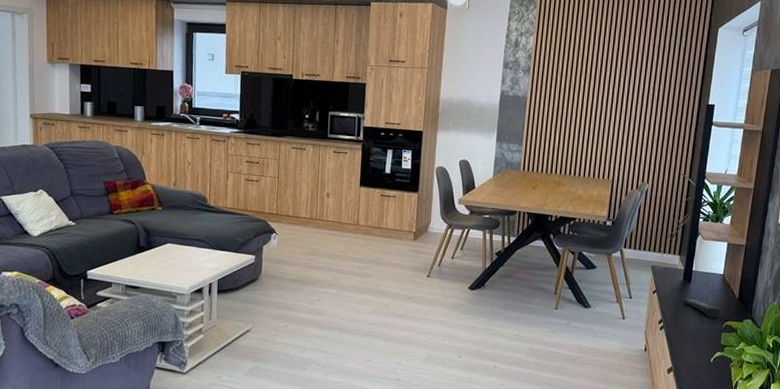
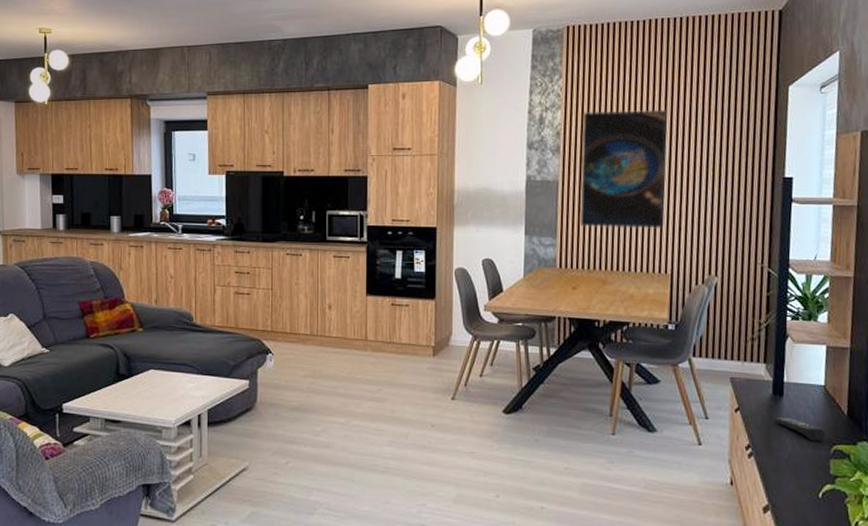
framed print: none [542,38,621,142] -> present [579,109,668,228]

